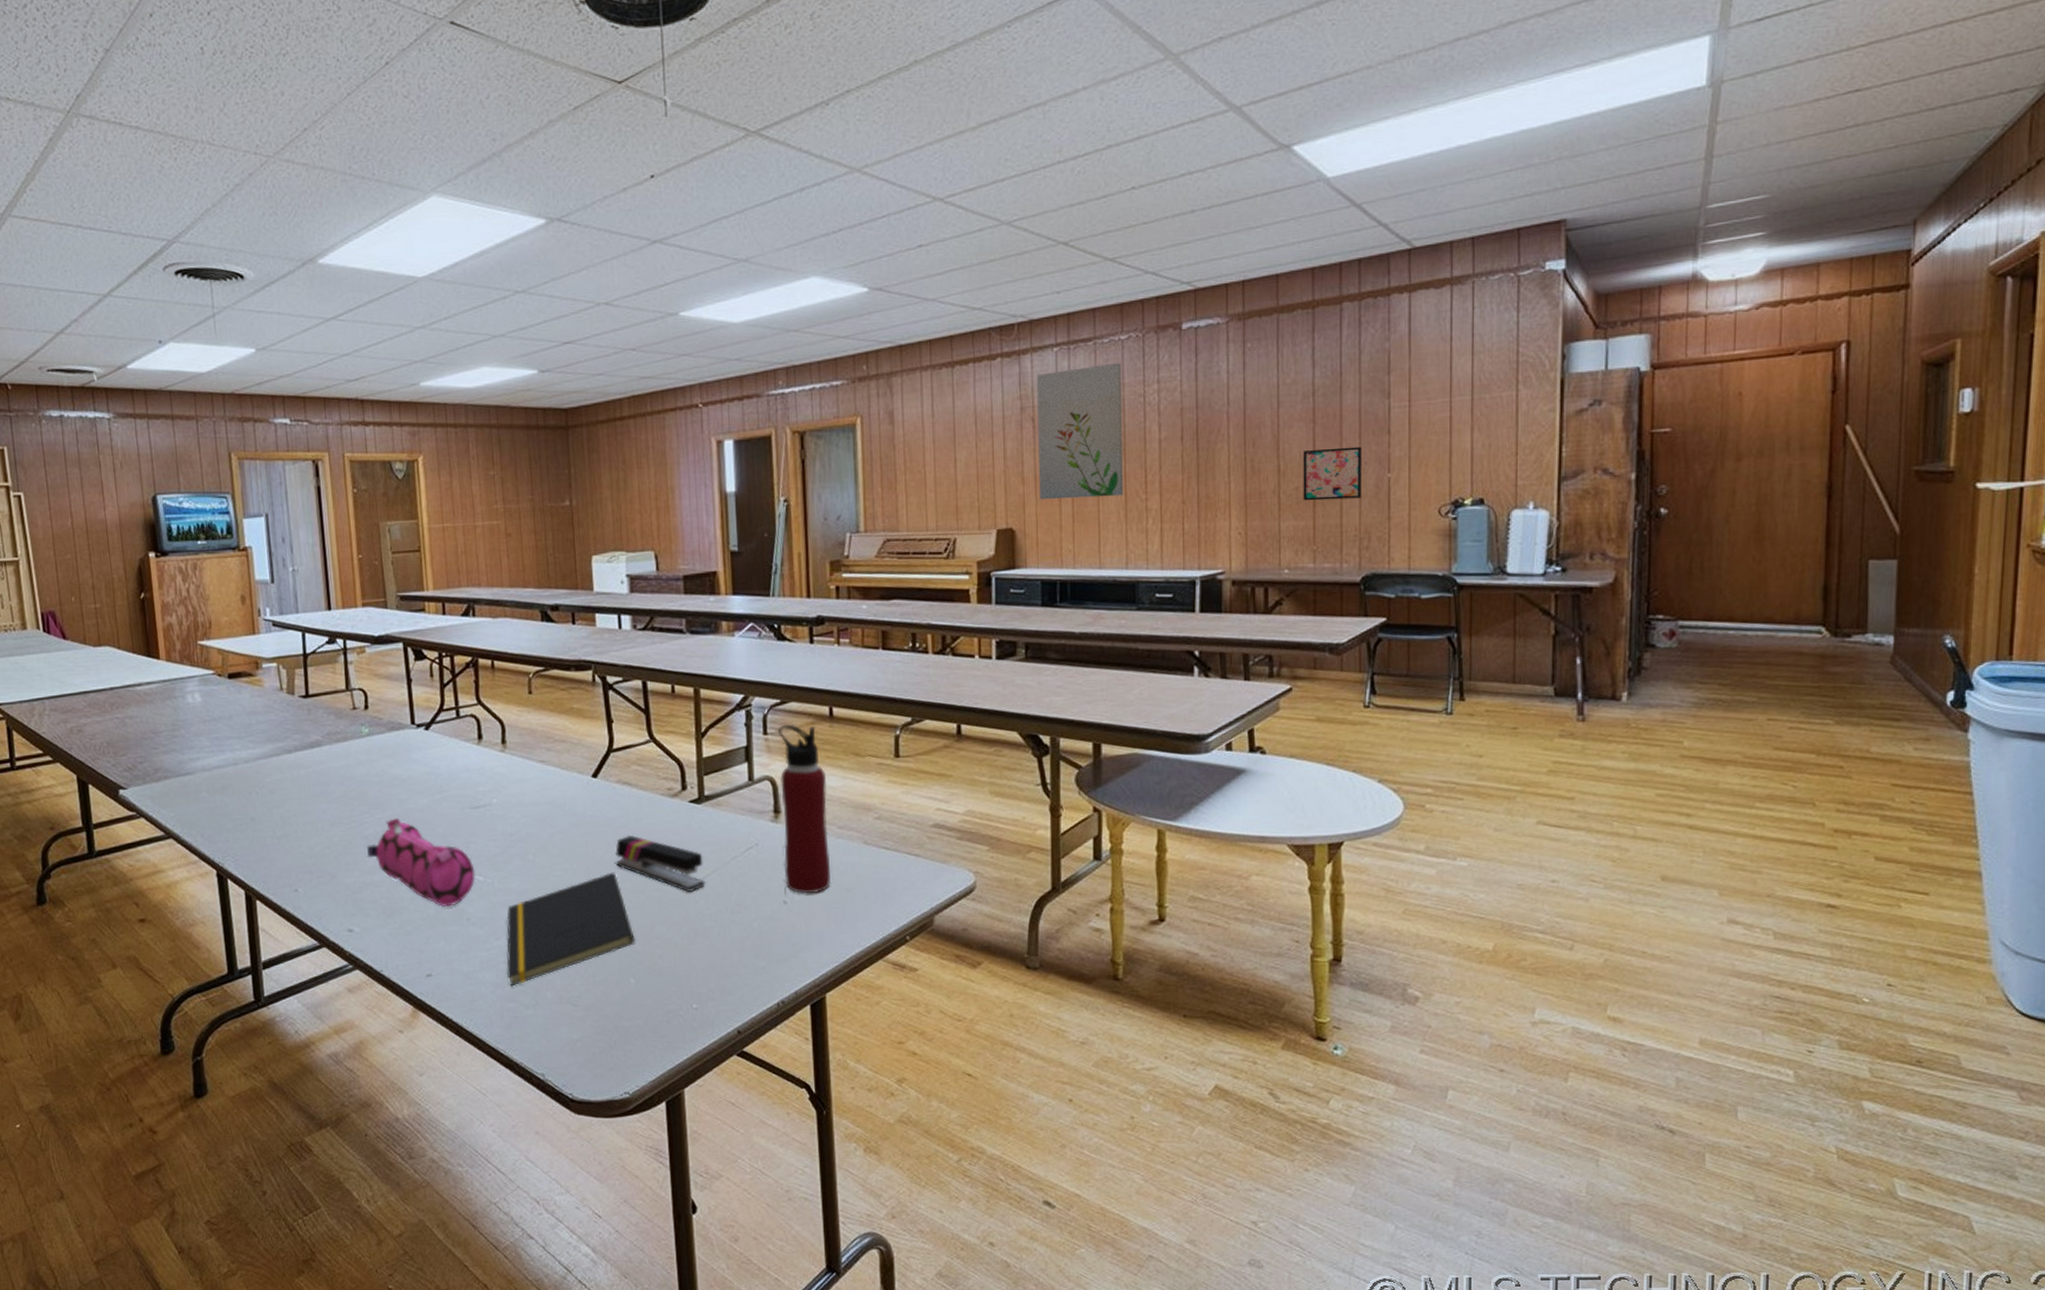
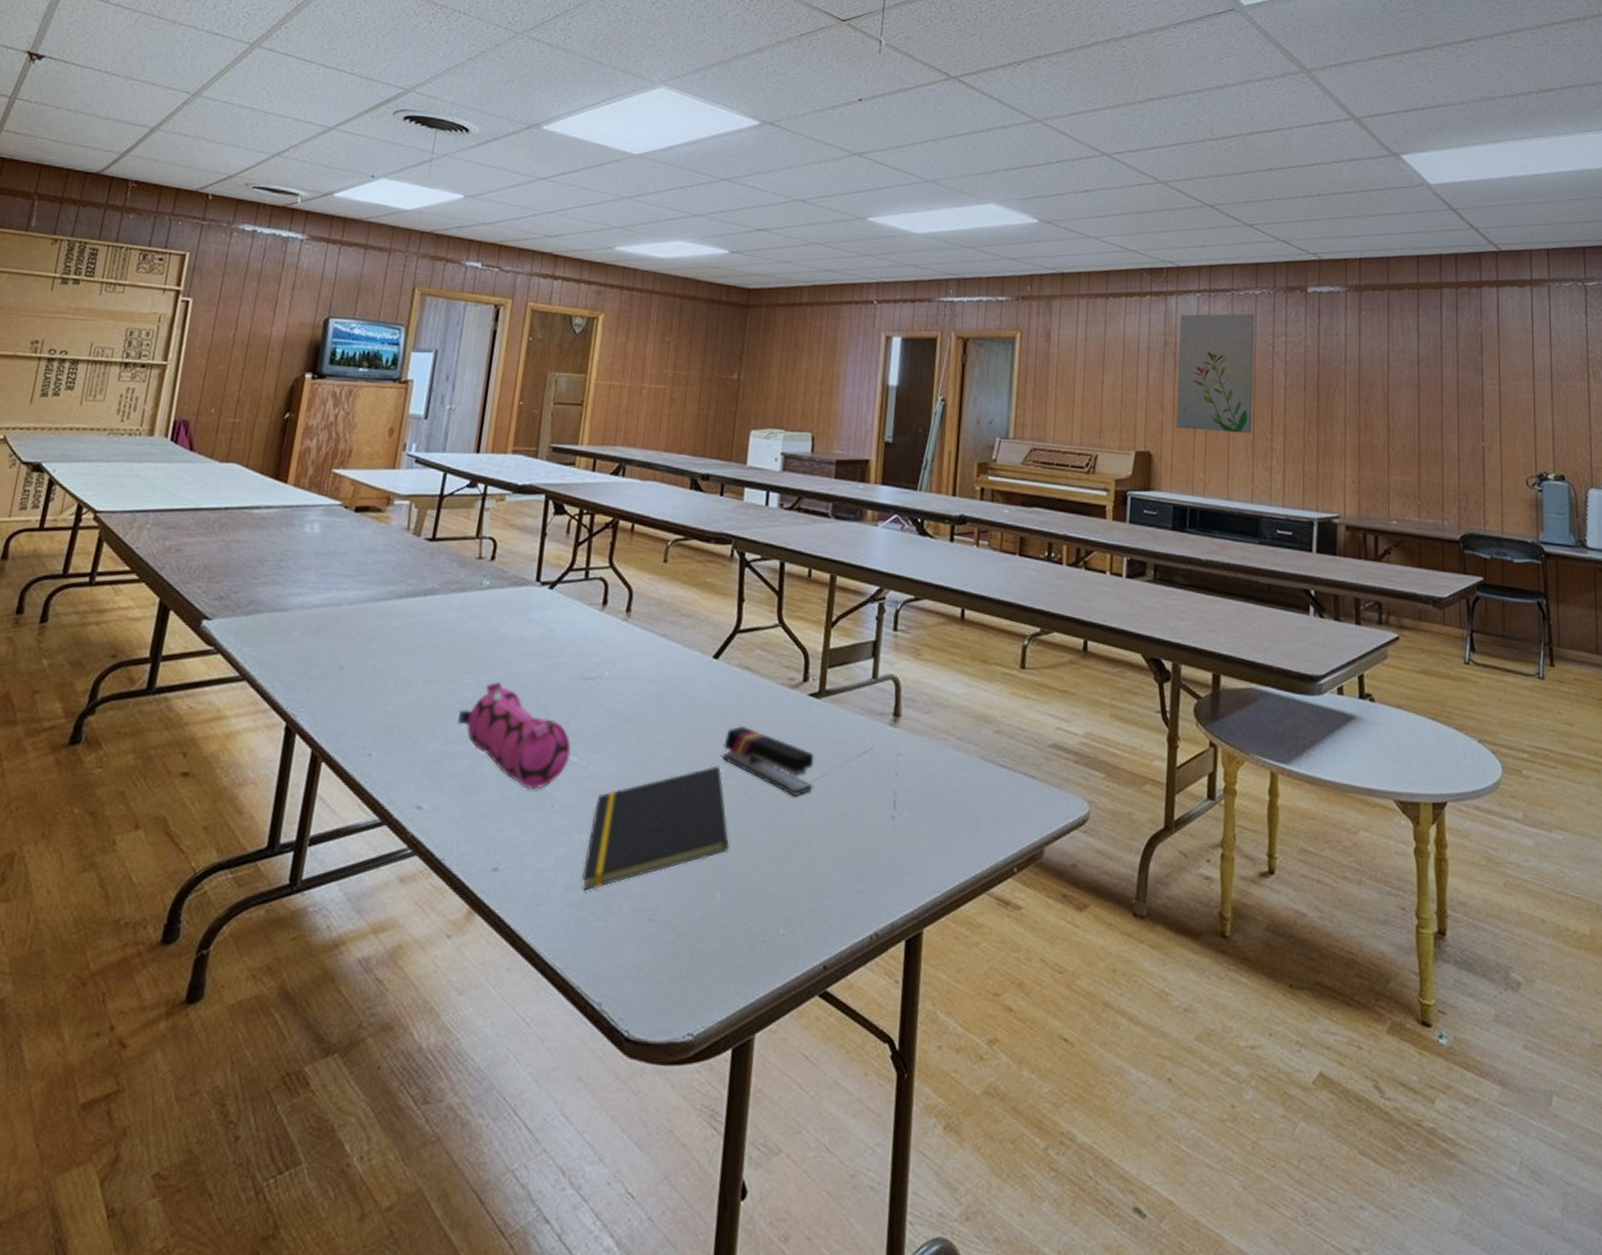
water bottle: present [778,724,831,893] -> none [896,622,951,809]
wall art: present [1303,446,1362,501] -> none [1409,413,1460,462]

